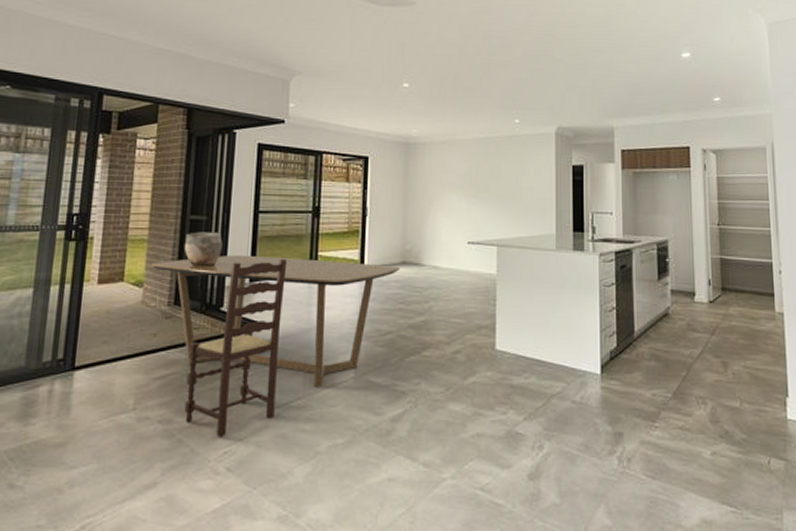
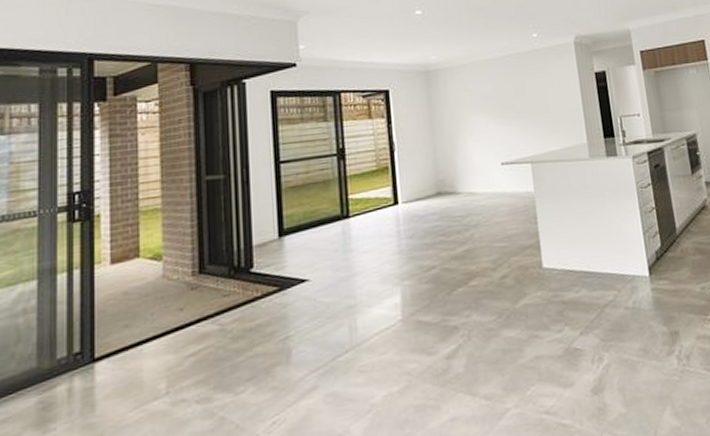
dining table: present [151,254,400,387] -> none [168,198,436,337]
ceramic vessel: present [184,232,223,267] -> none [202,190,245,230]
dining chair: present [184,258,288,437] -> none [221,207,322,407]

